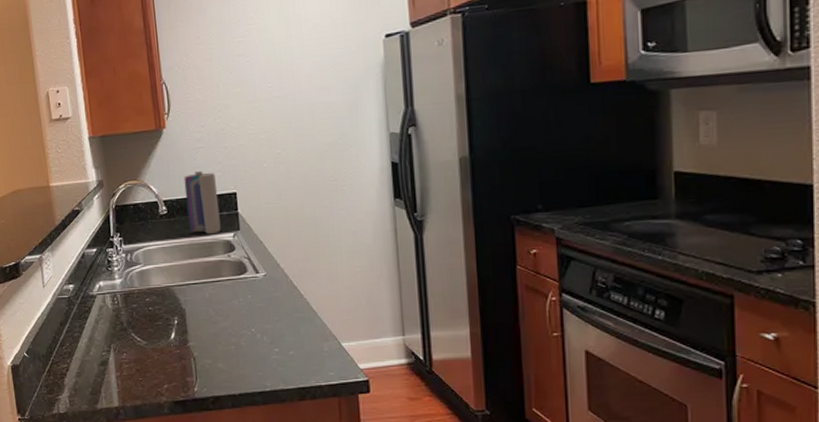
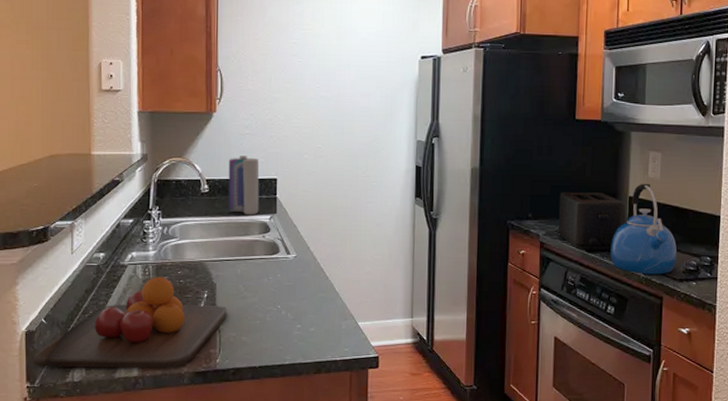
chopping board: none [21,305,200,400] -> present [33,276,227,368]
toaster: none [576,170,670,245] -> present [558,192,625,251]
kettle: none [653,153,751,268] -> present [610,184,678,275]

